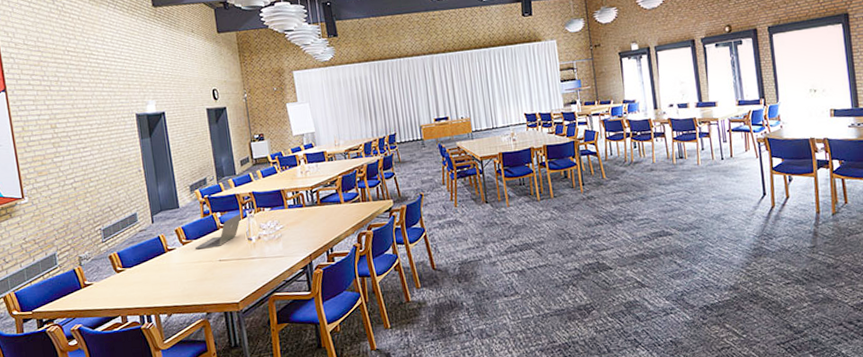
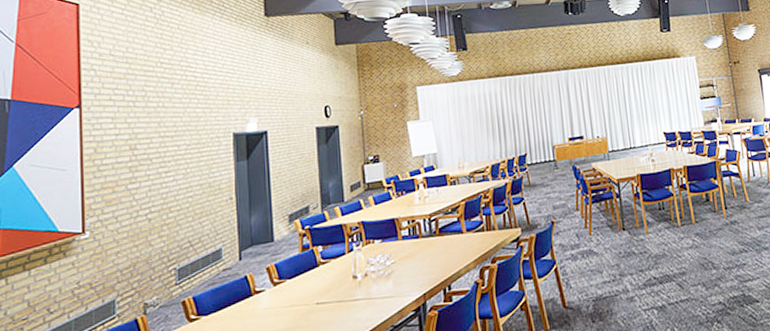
laptop: present [194,213,242,250] -> none [288,246,347,291]

